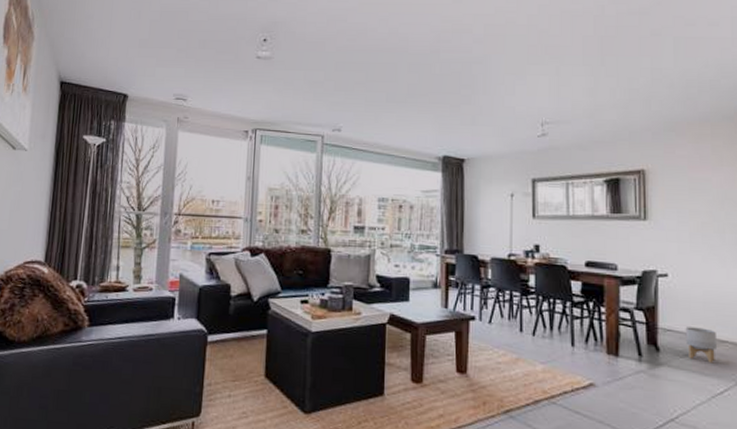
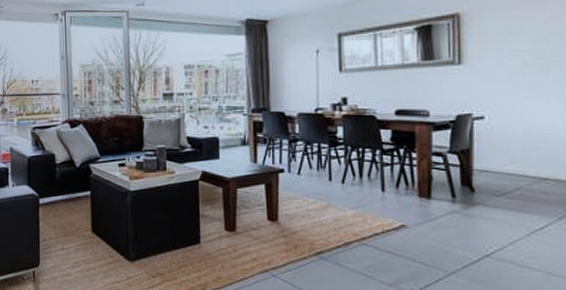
planter: present [685,326,718,364] -> none [503,167,538,201]

